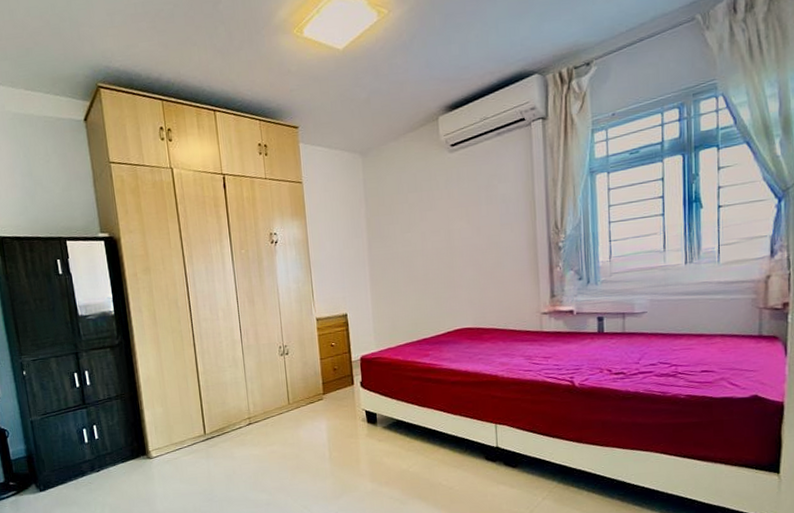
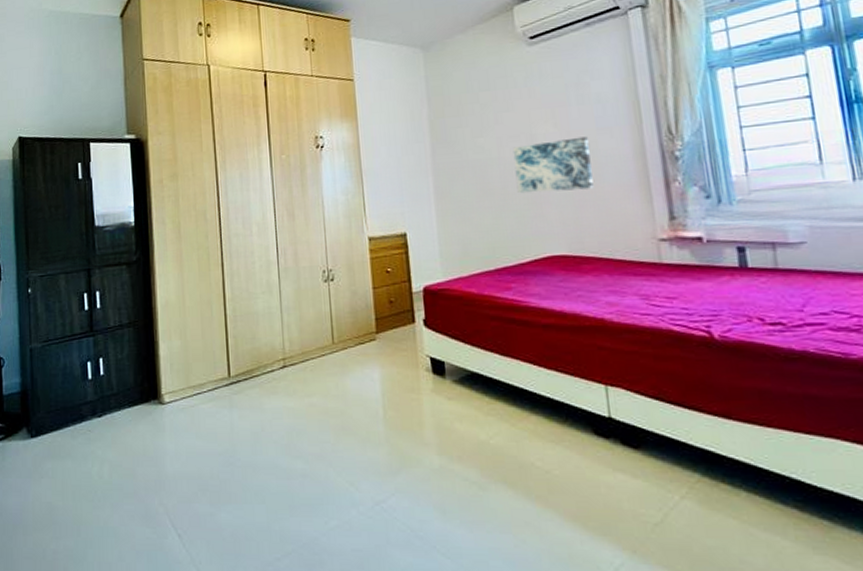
wall art: none [434,231,496,279] -> present [512,136,594,194]

